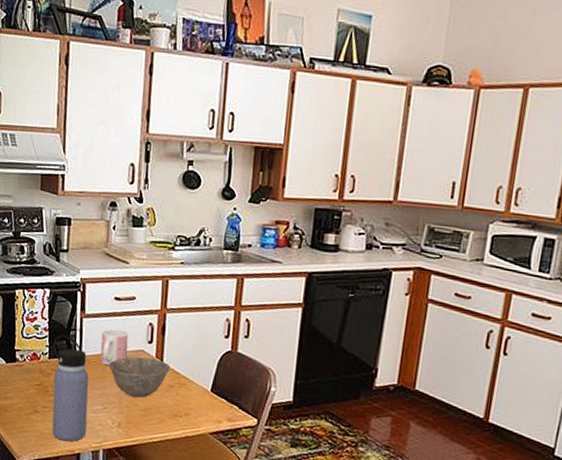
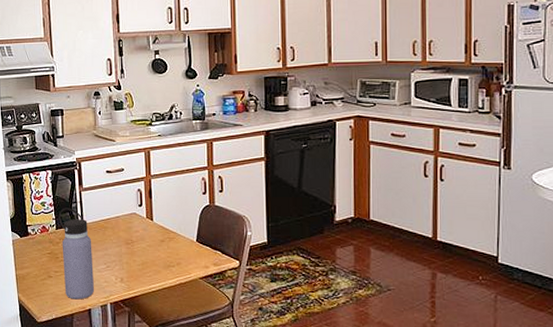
mug: present [100,329,129,365] -> none [98,198,122,229]
bowl: present [109,356,171,398] -> none [107,218,160,254]

